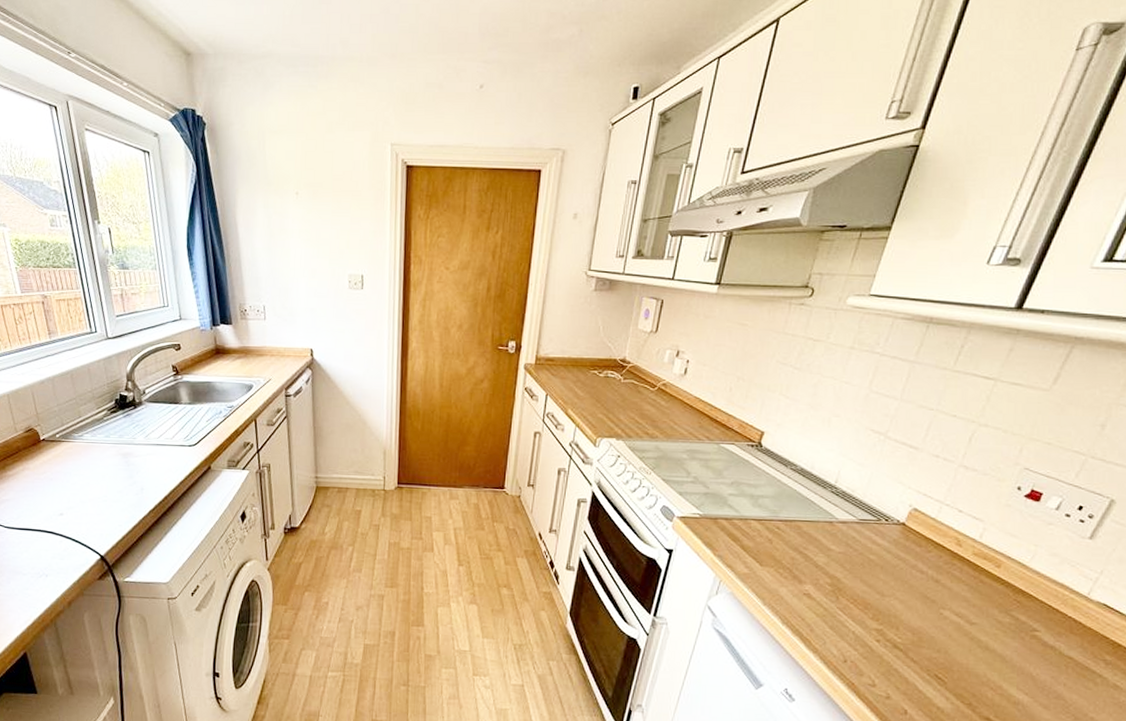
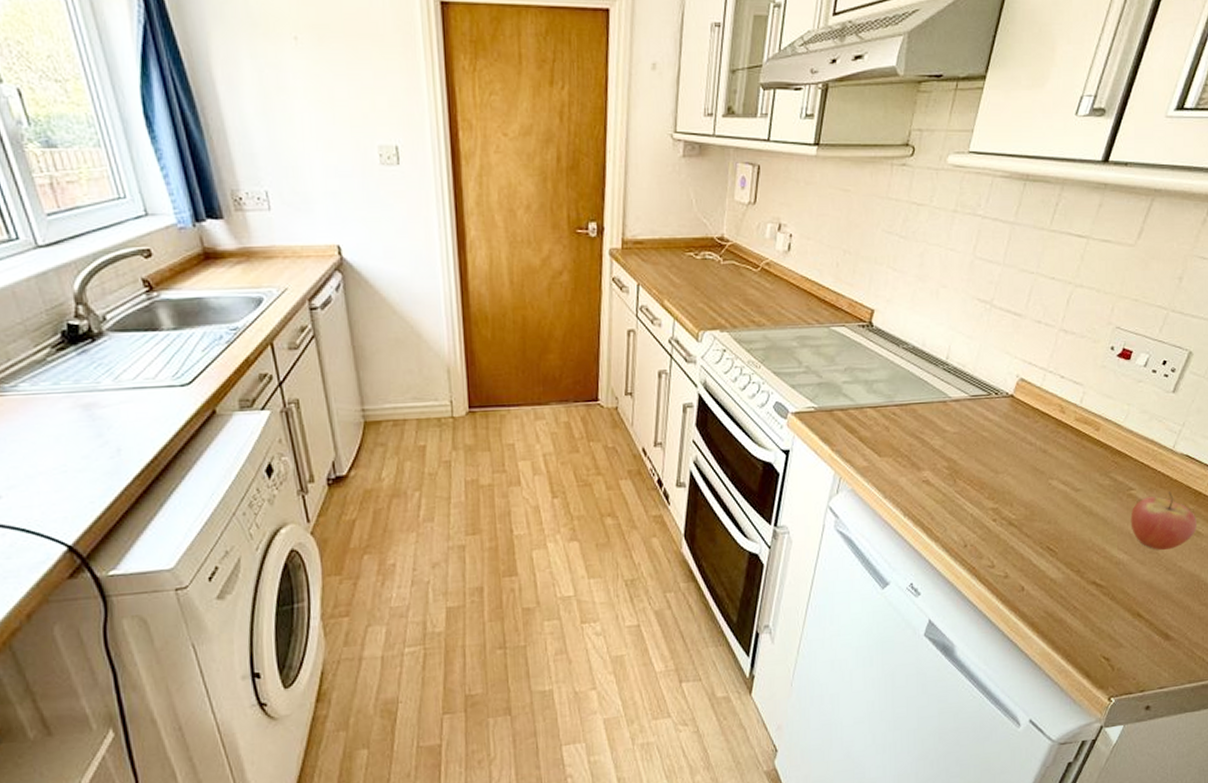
fruit: none [1033,639,1114,699] -> present [1130,491,1197,551]

